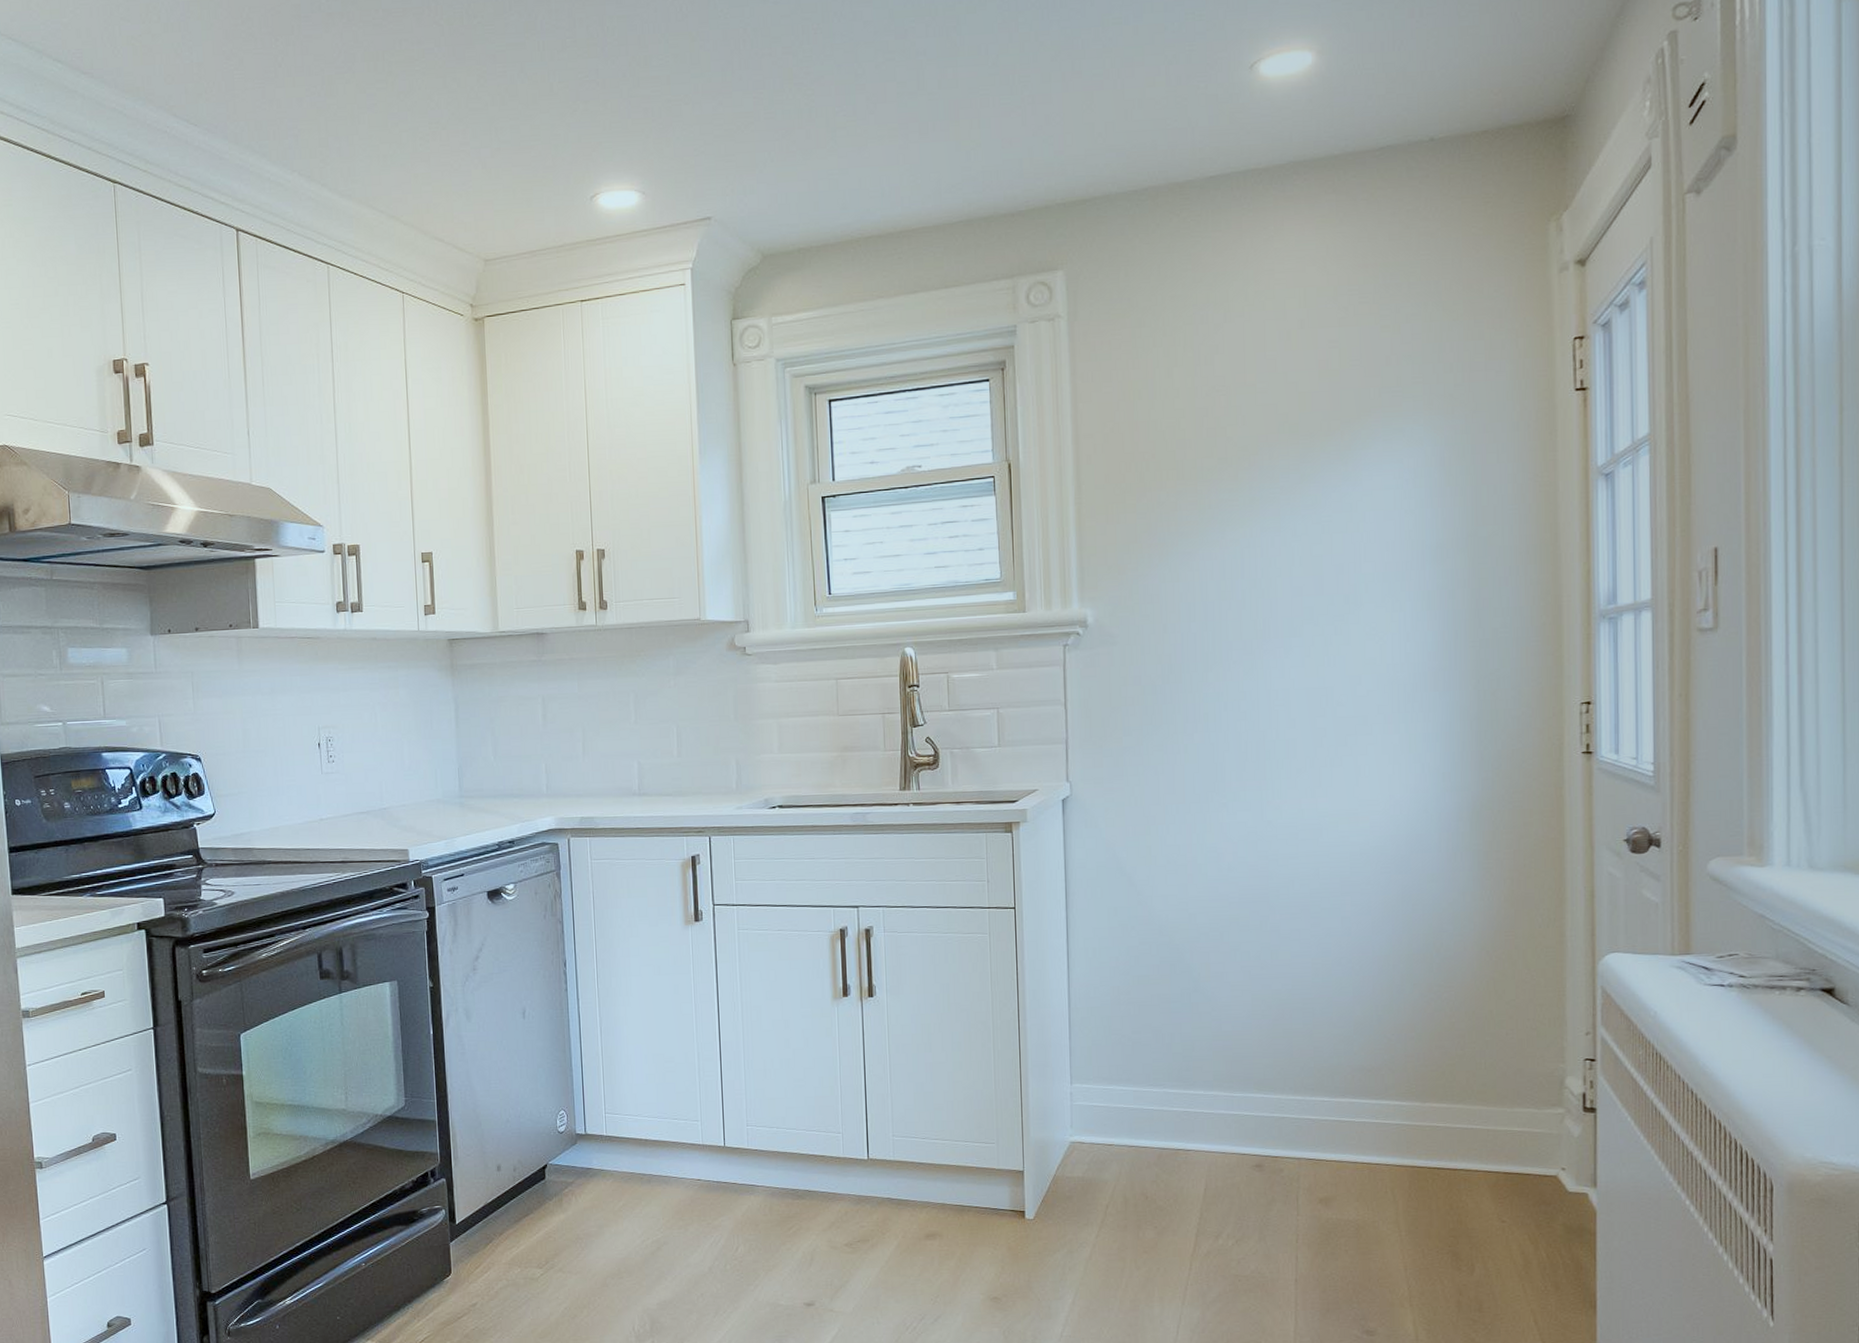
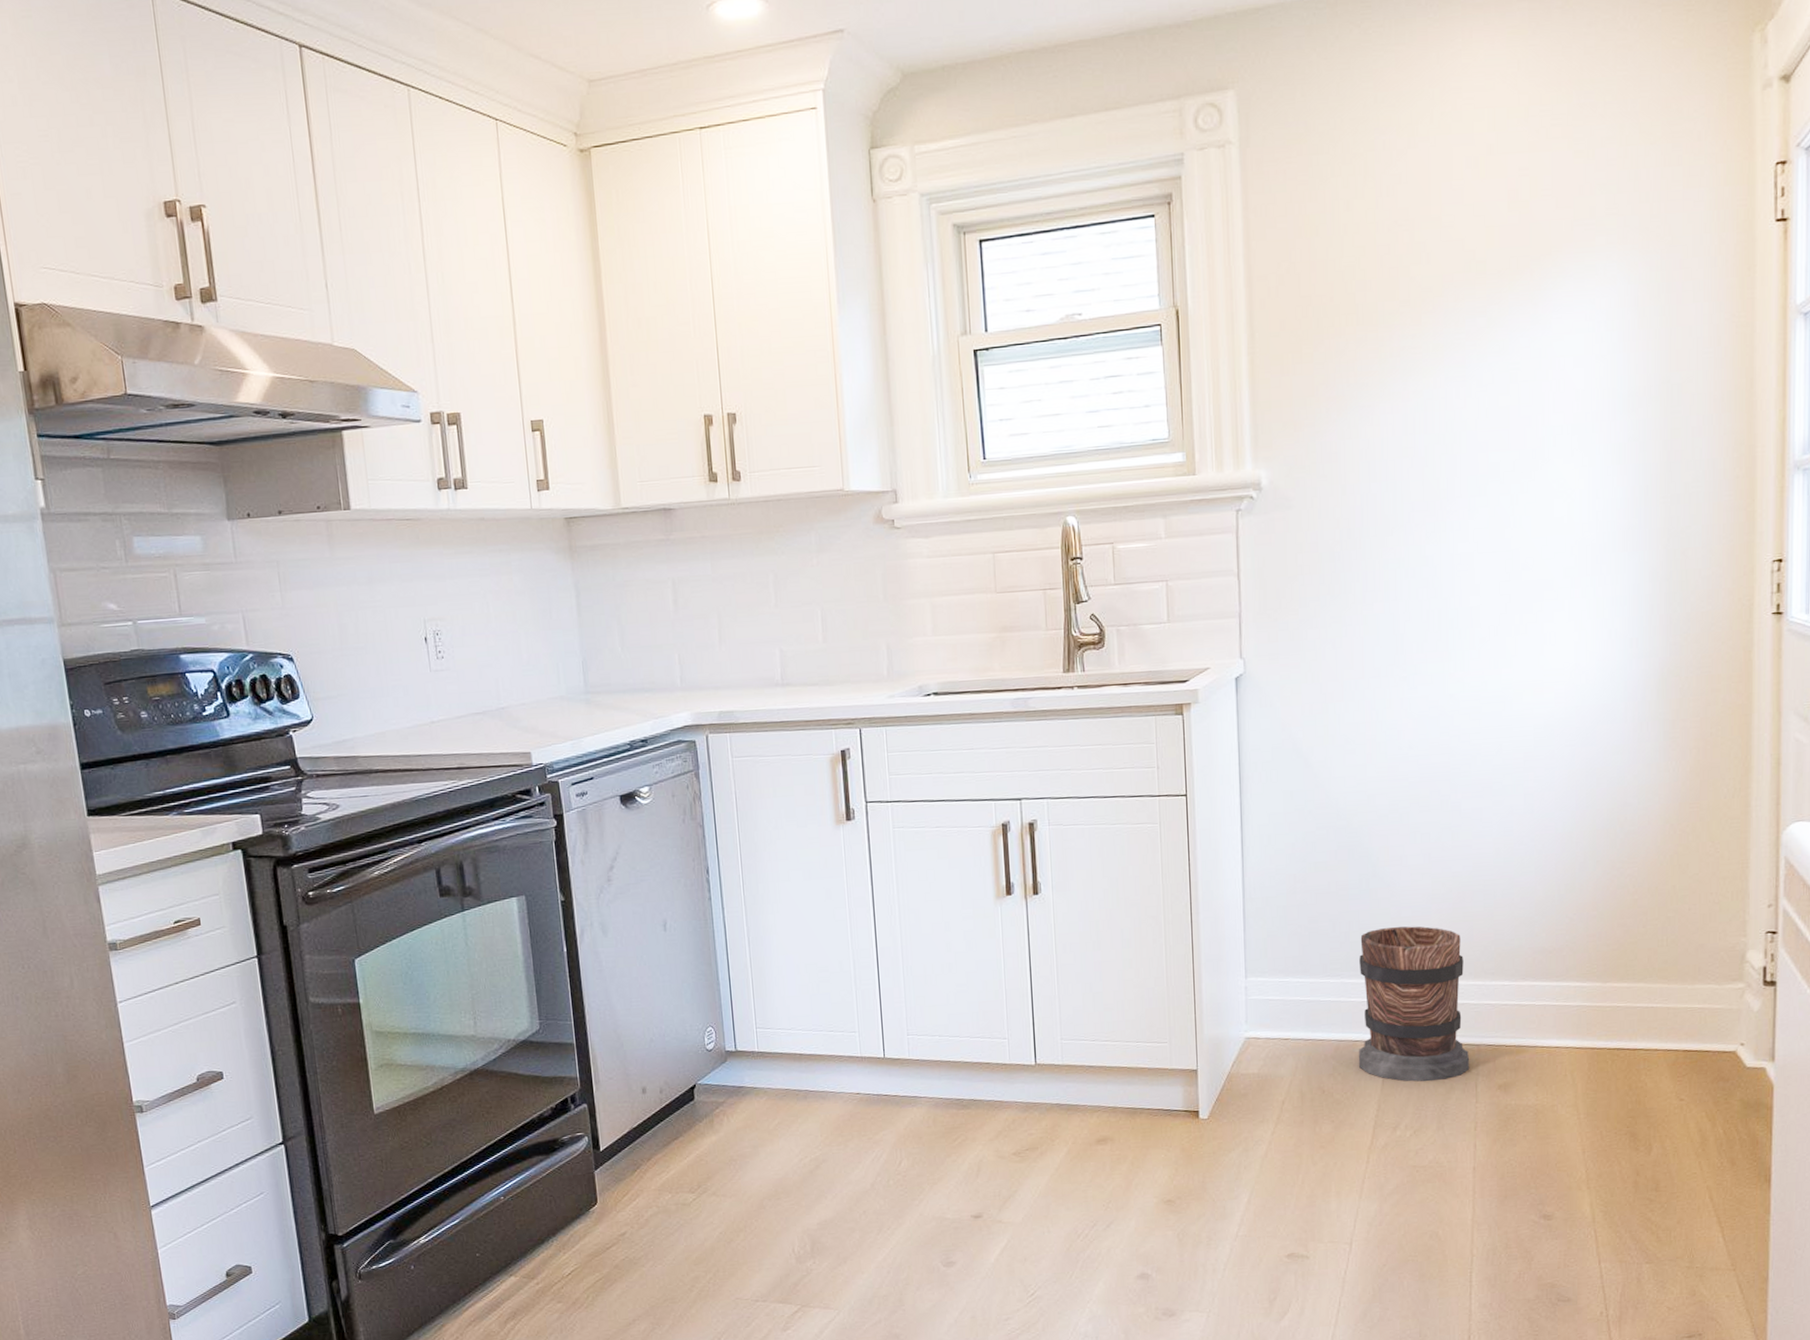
wooden barrel: none [1180,1040,1290,1193] -> present [1358,926,1469,1082]

